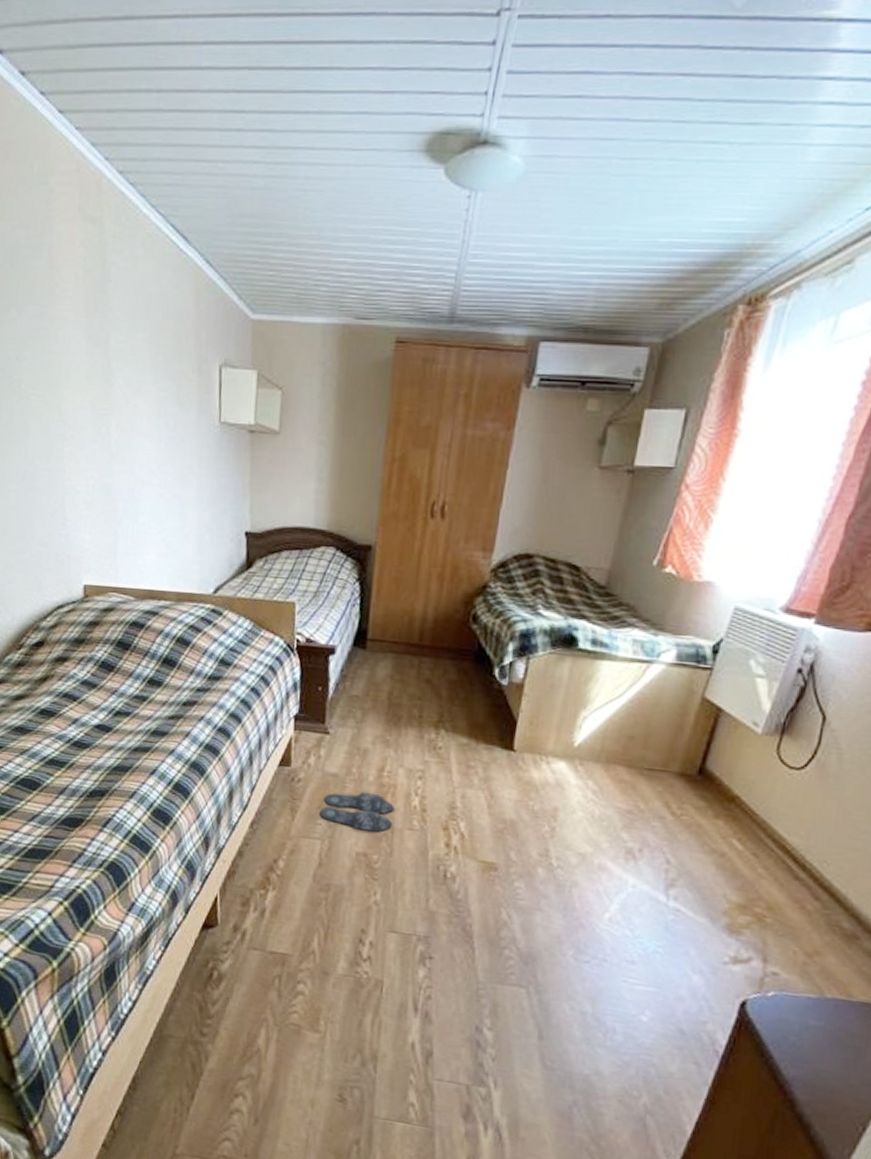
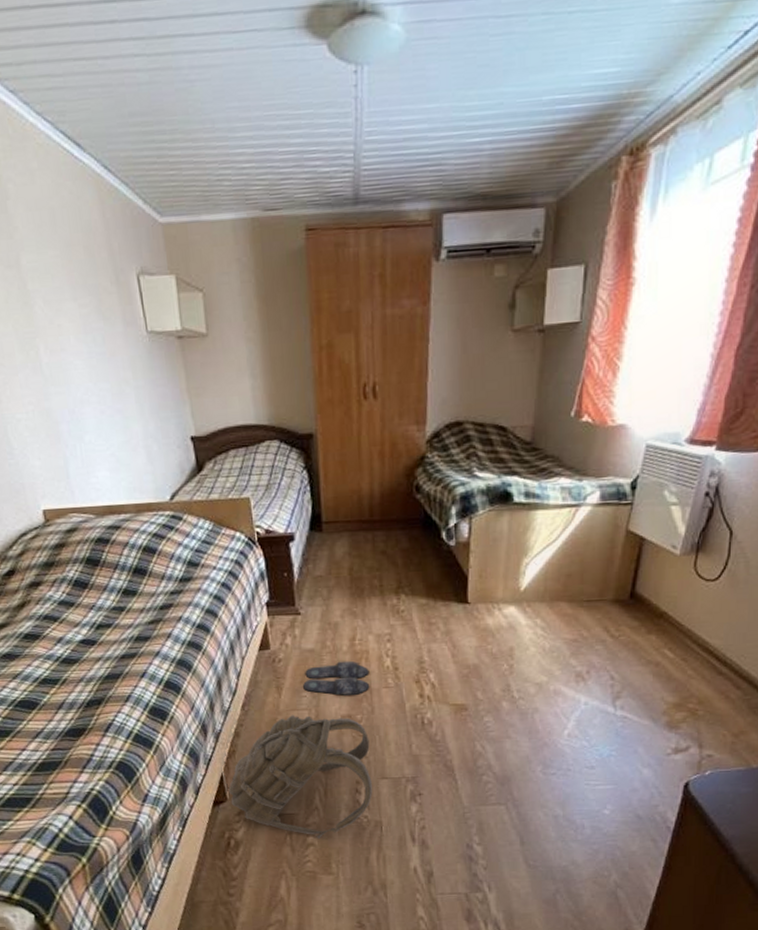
backpack: none [220,842,383,989] -> present [228,715,373,840]

